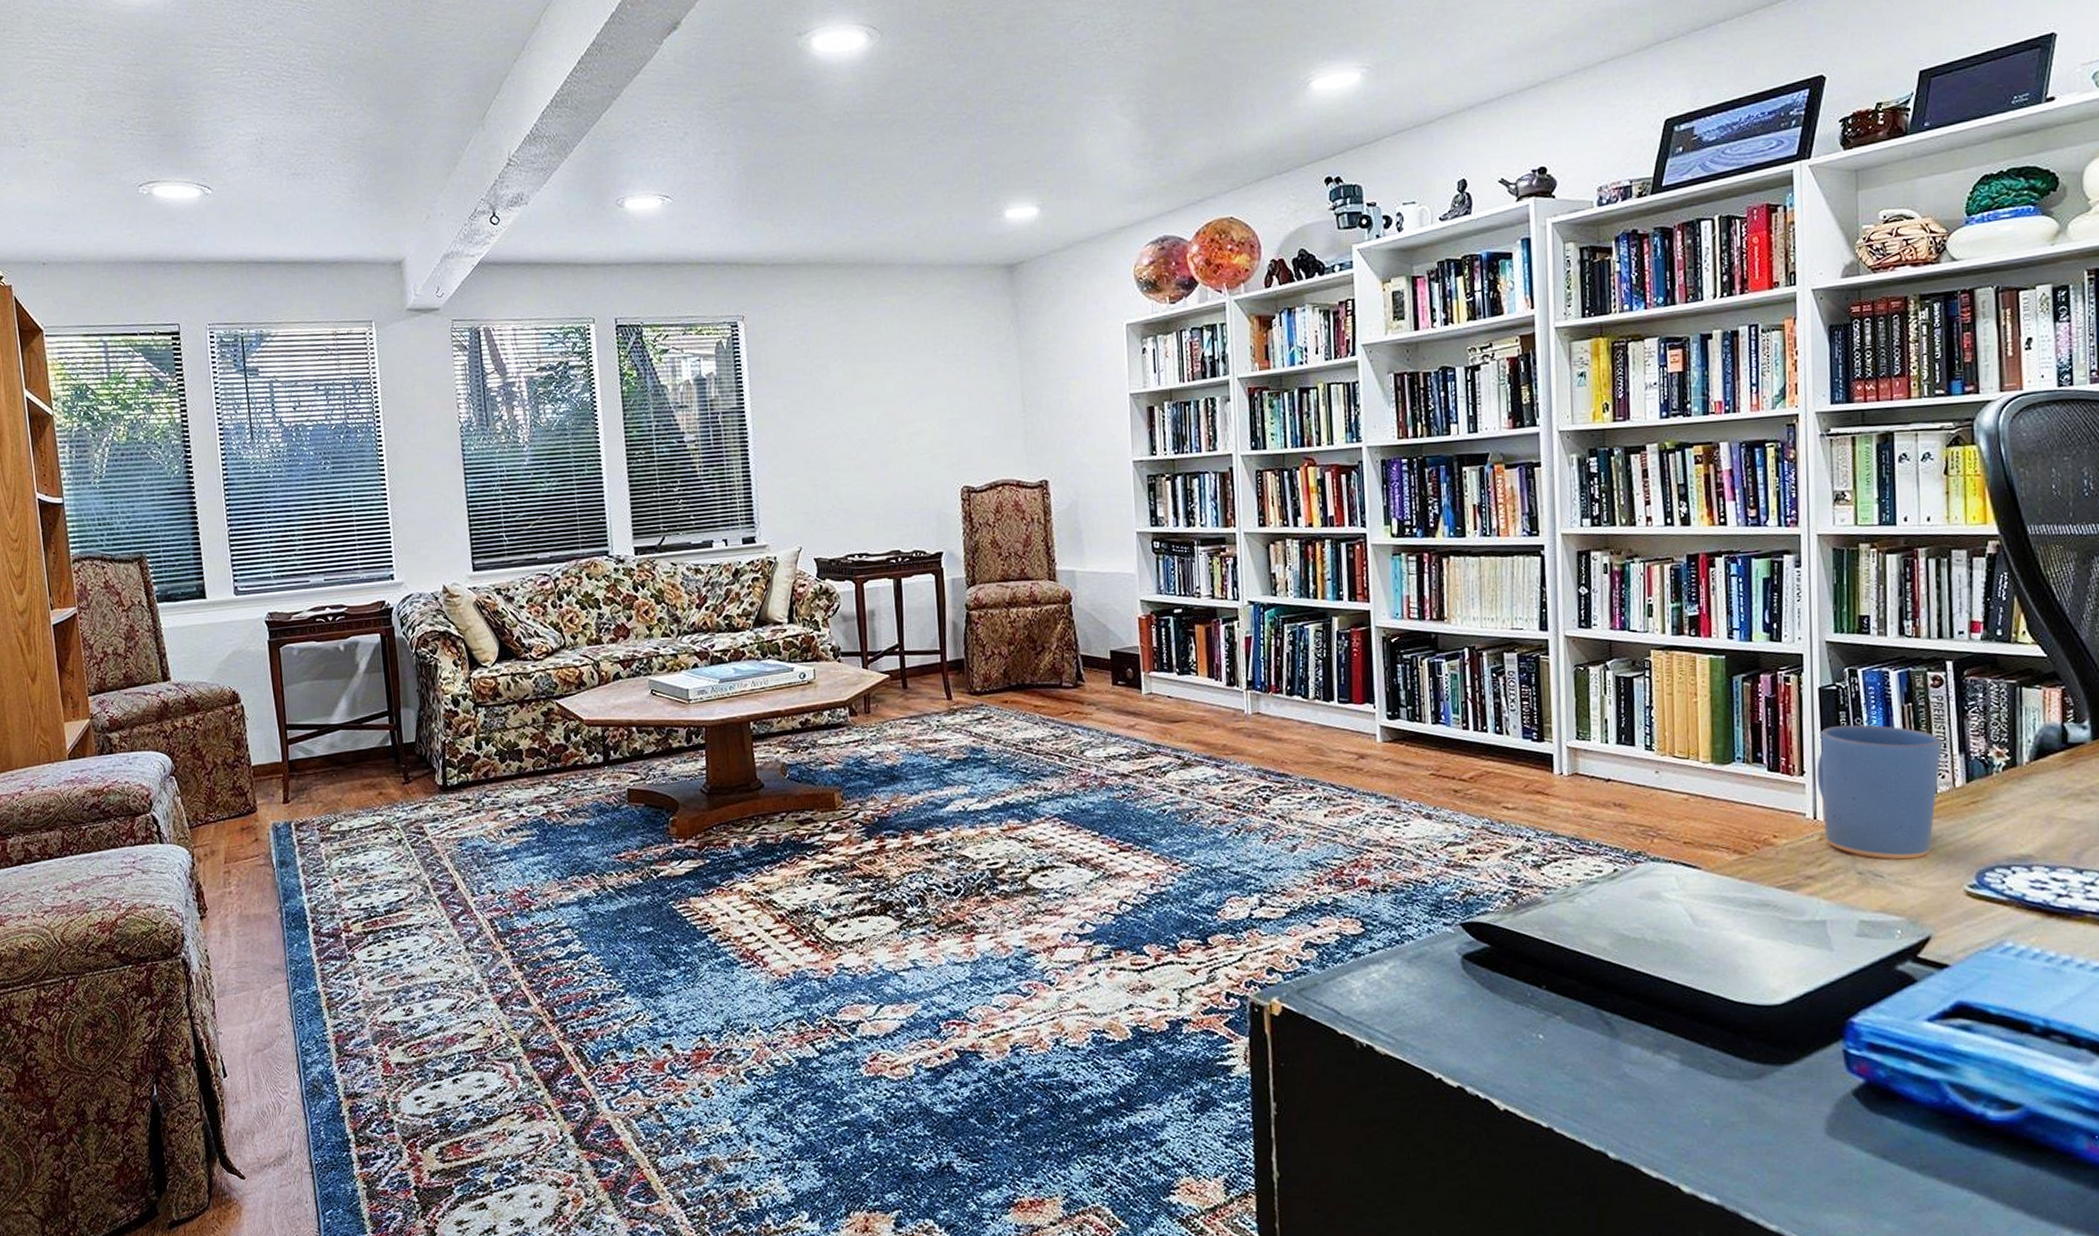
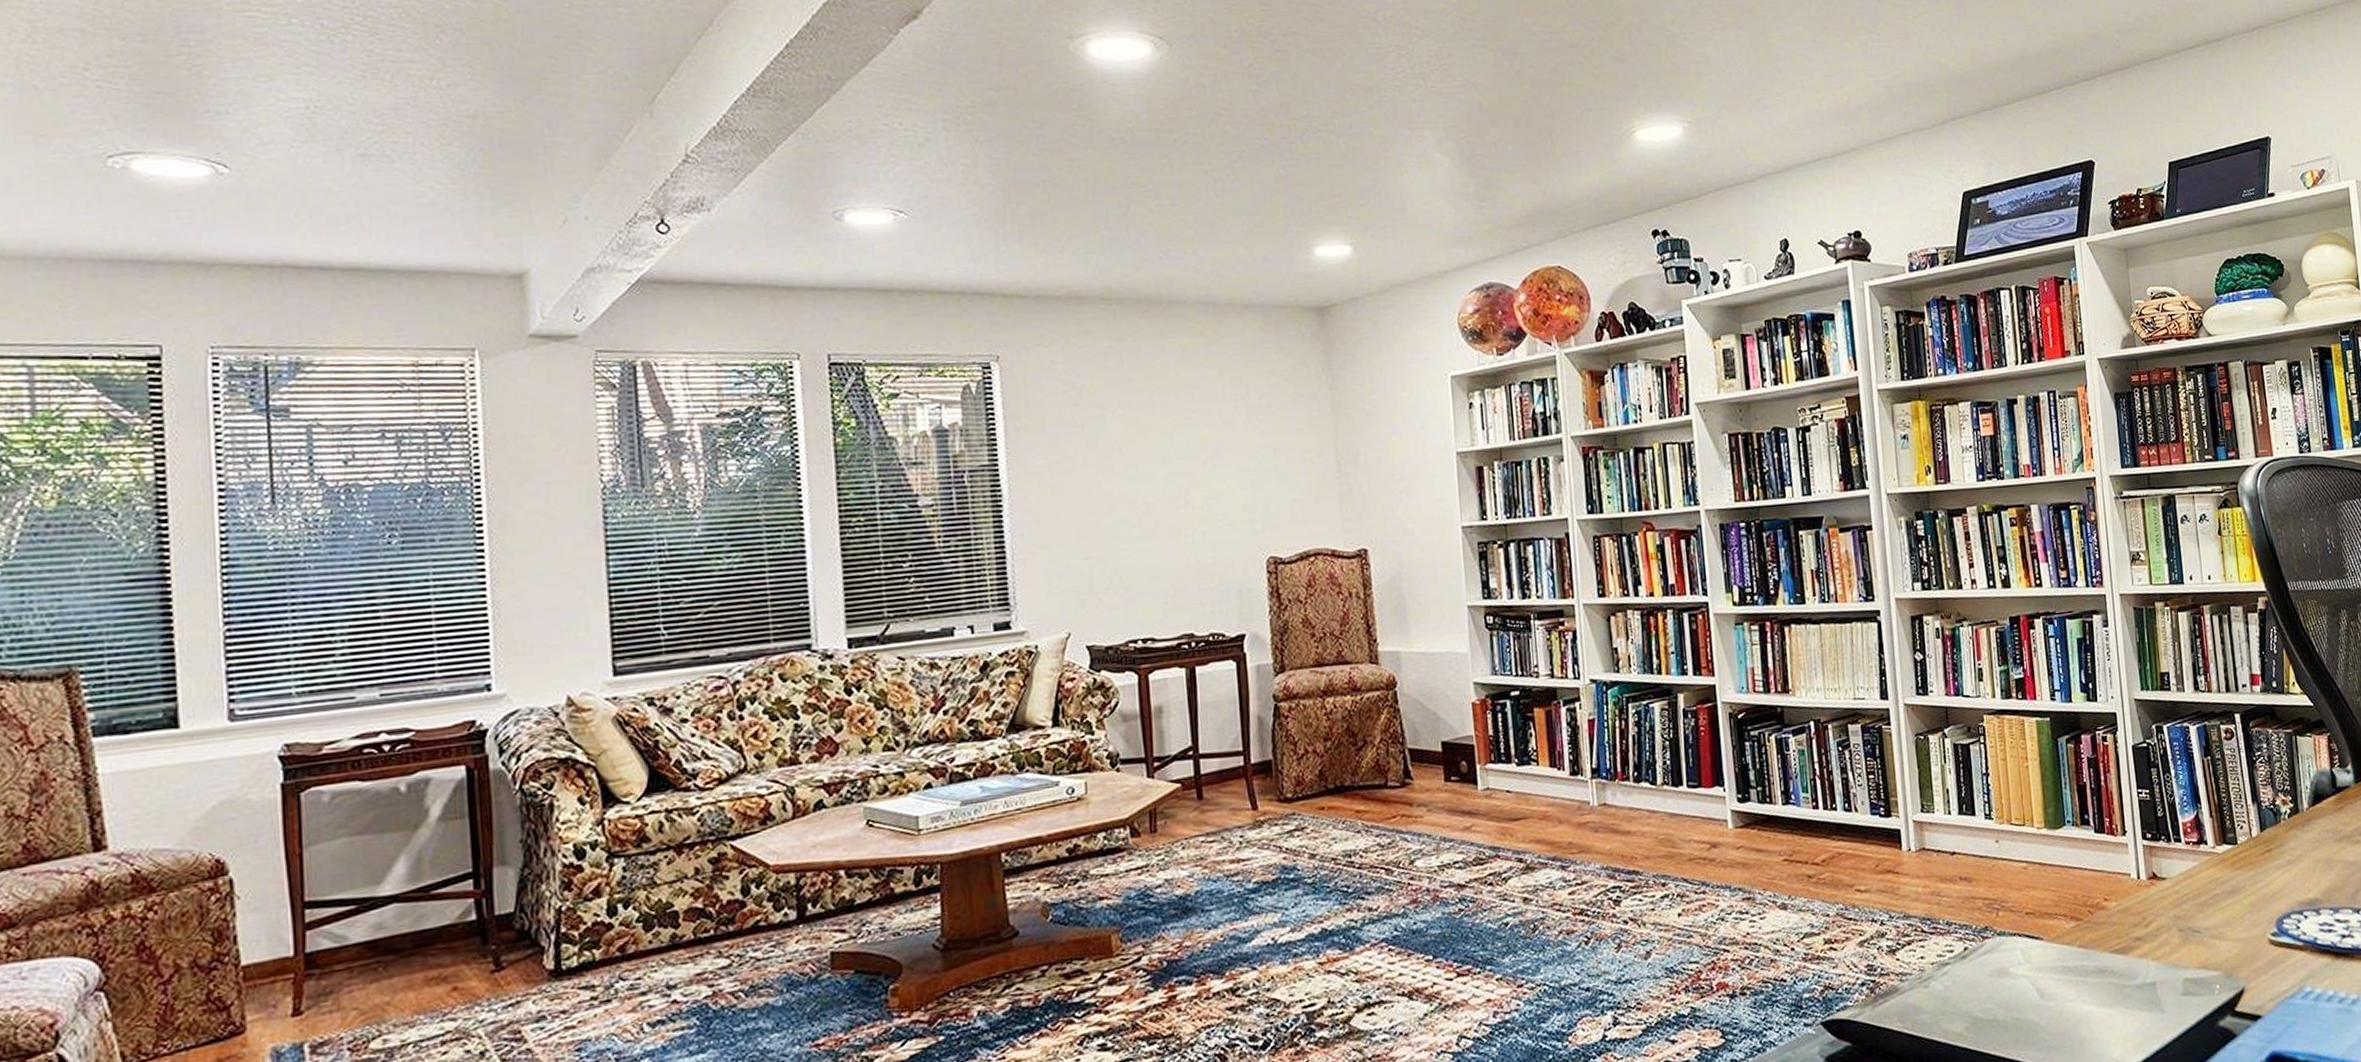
mug: present [1817,724,1942,860] -> none [2136,780,2238,914]

